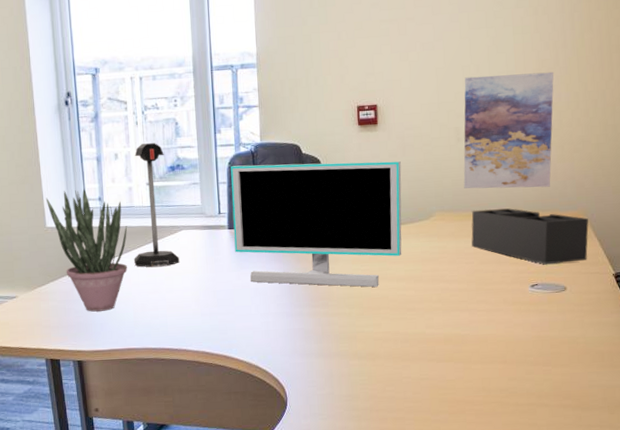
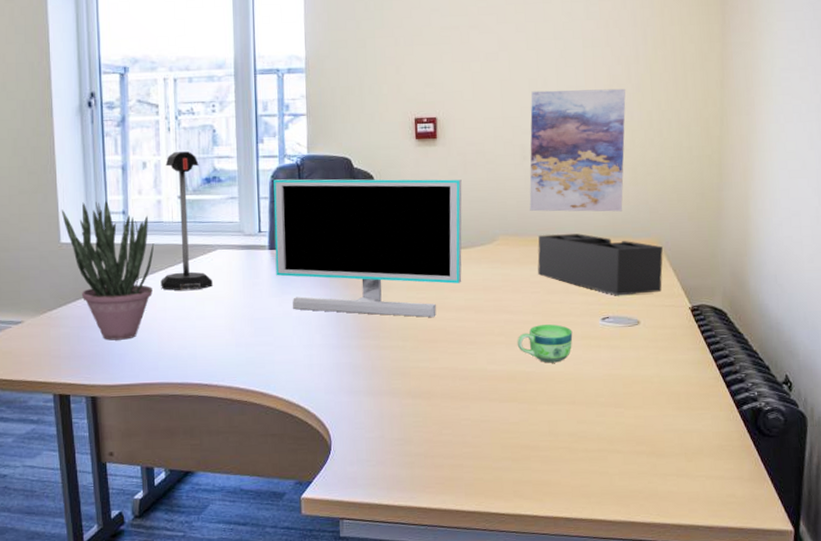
cup: none [453,291,504,327] -> present [517,324,573,363]

